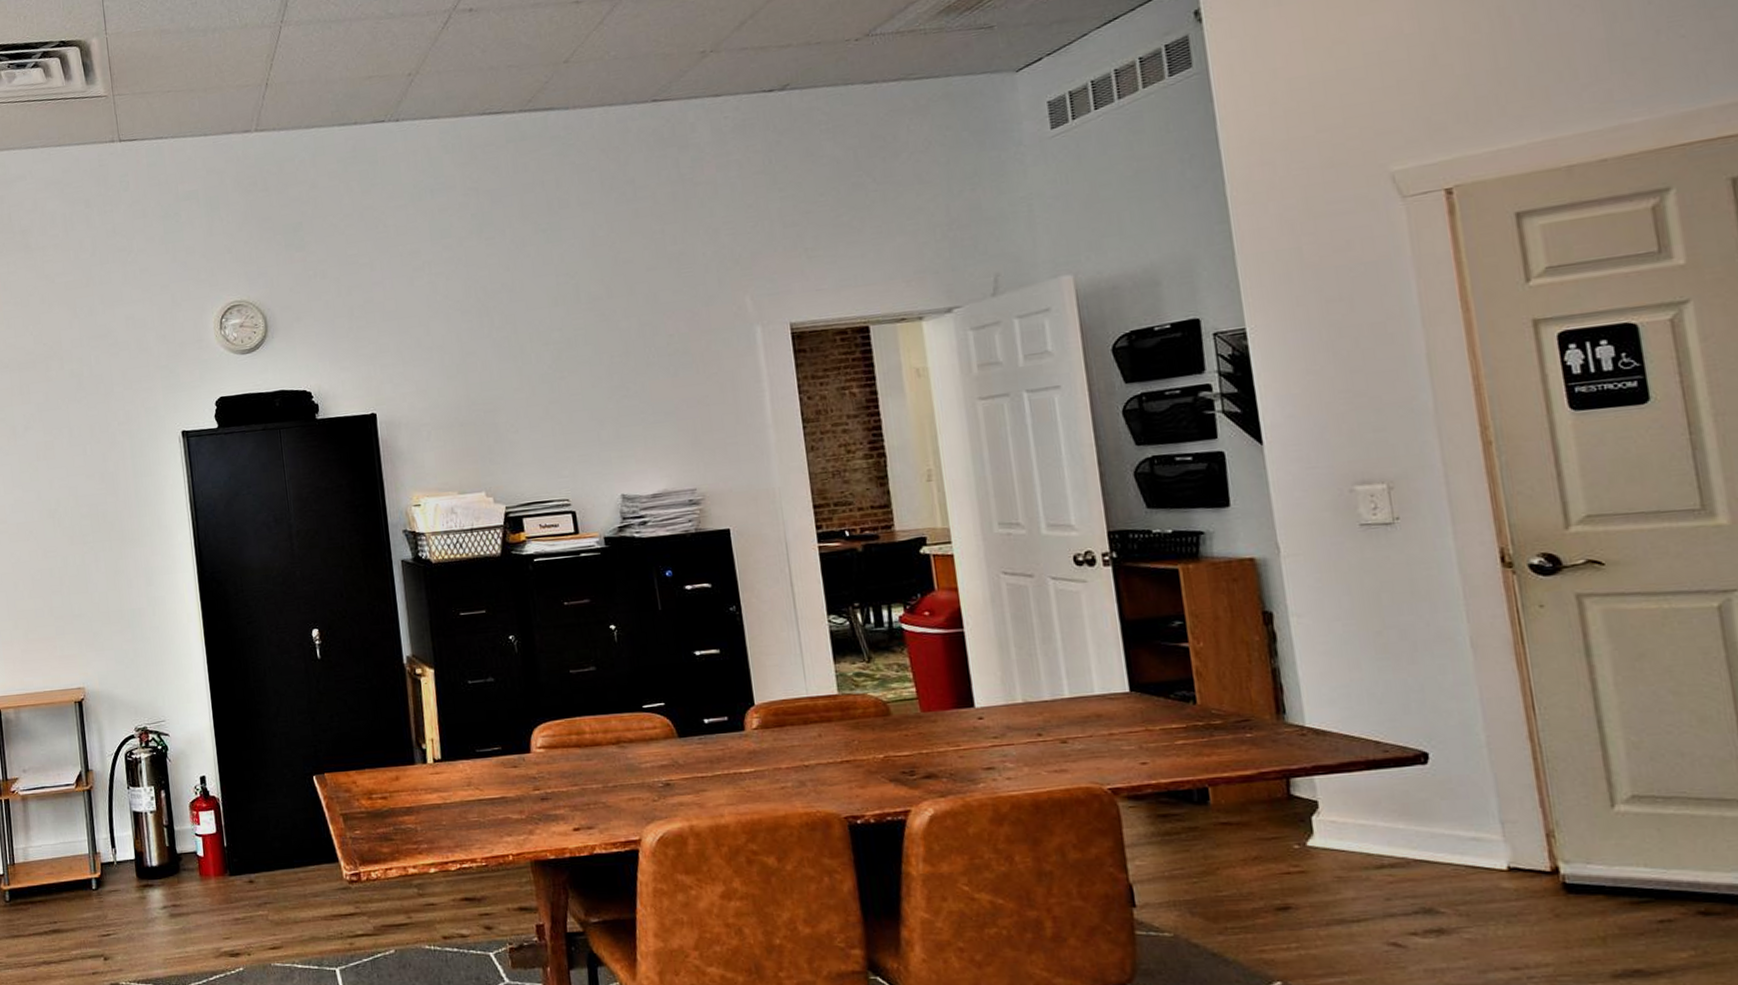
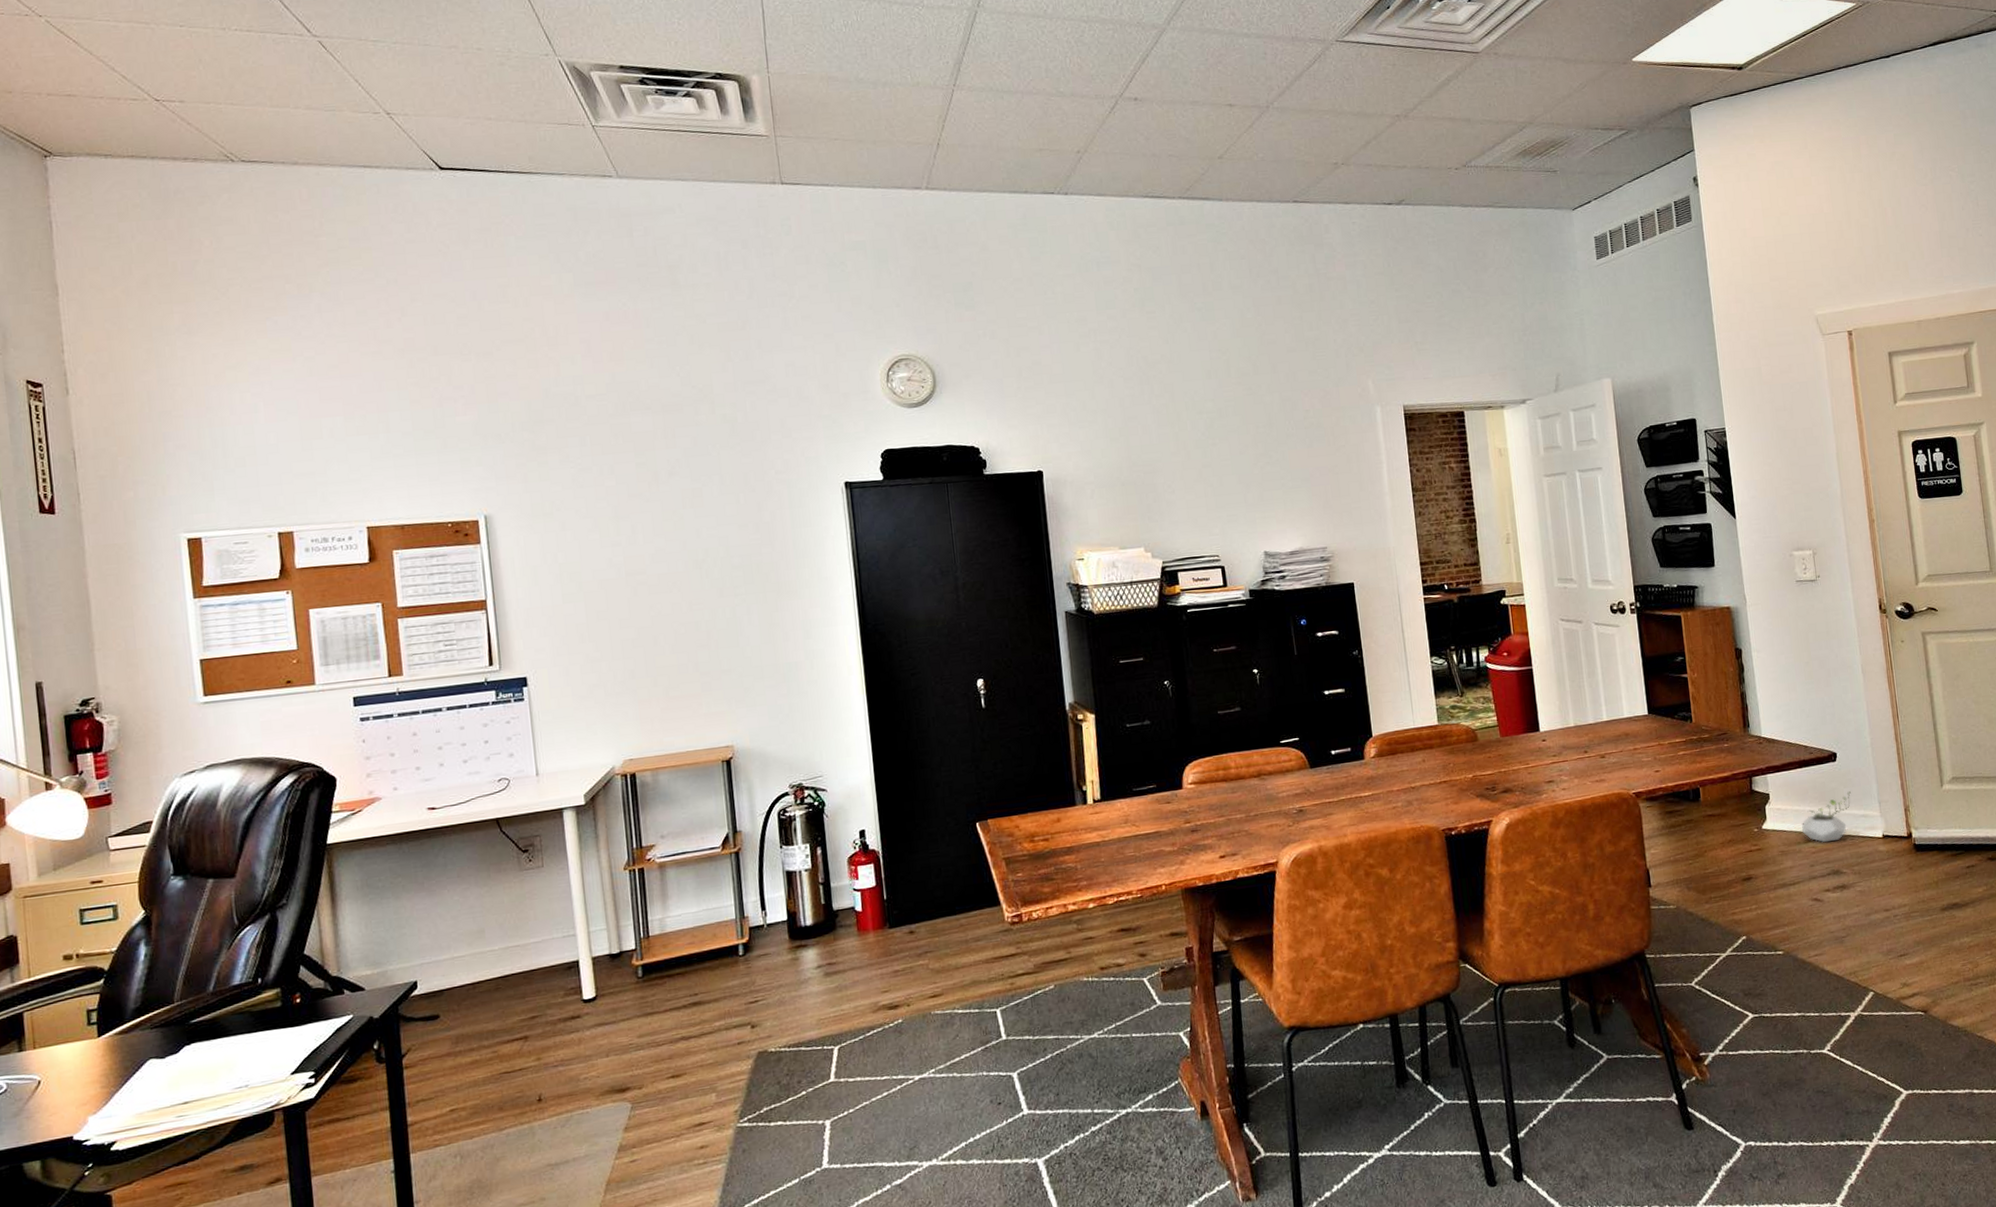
planter: none [1370,805,1453,869] -> present [1801,791,1851,842]

